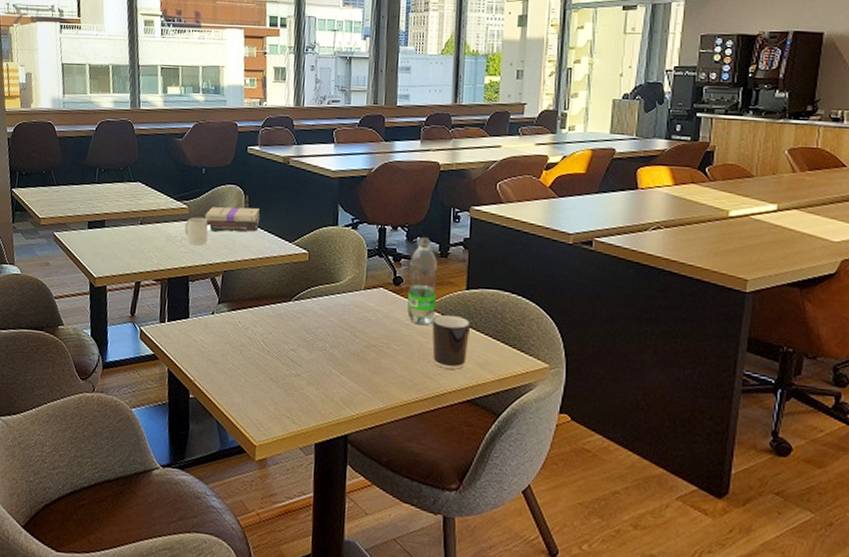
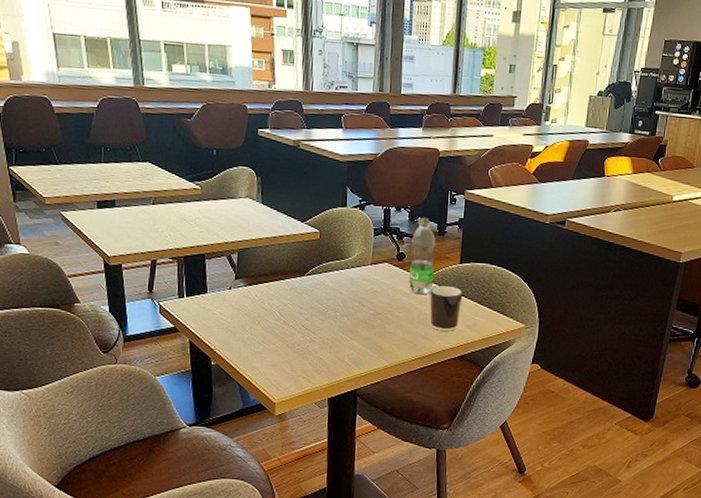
cup: present [184,217,209,246] -> none [198,197,223,226]
books: present [204,207,261,232] -> none [218,188,273,212]

